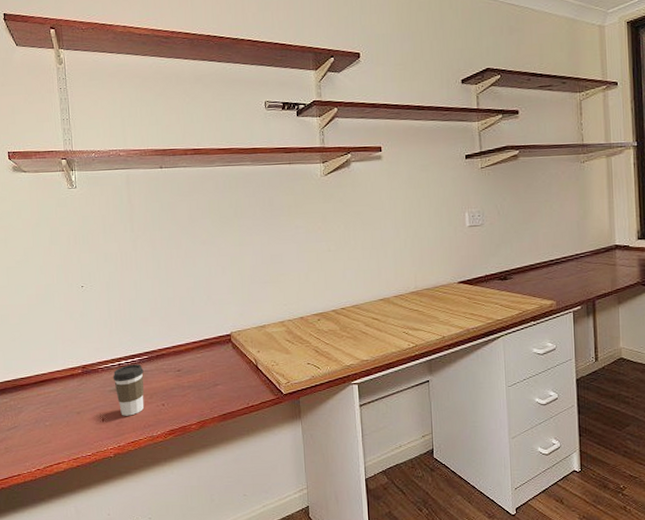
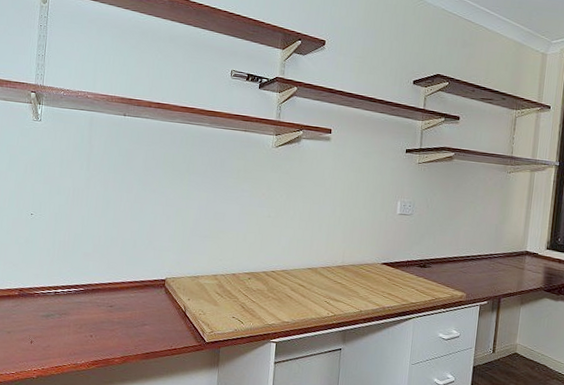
coffee cup: present [112,364,144,416] -> none [47,294,78,342]

